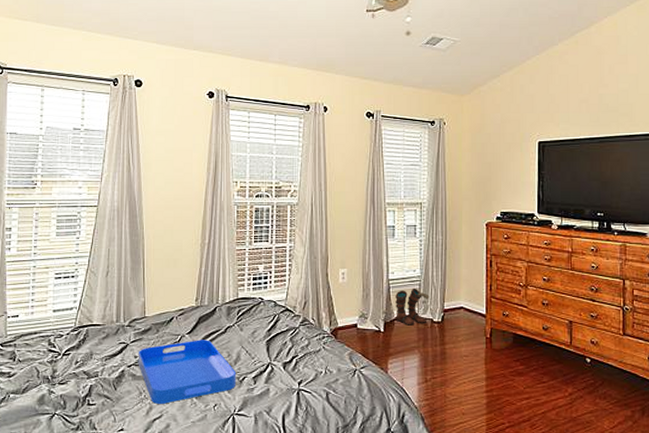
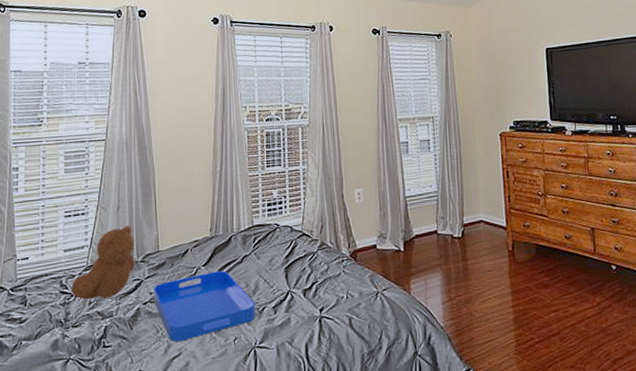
teddy bear: none [59,291,122,359] -> present [71,225,135,300]
boots: present [395,287,430,326] -> none [413,203,448,243]

